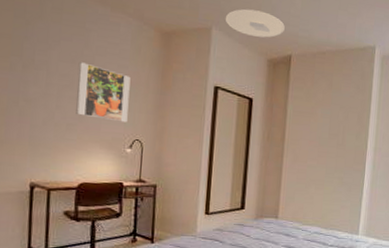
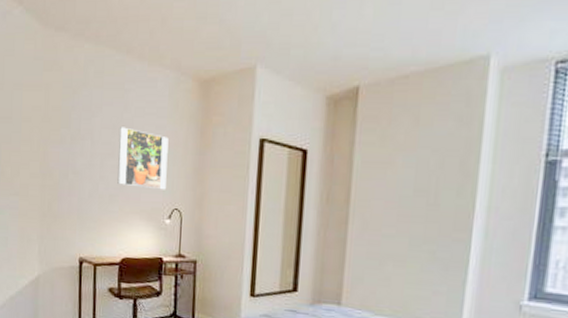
ceiling light: present [225,9,285,38] -> none [272,33,350,68]

